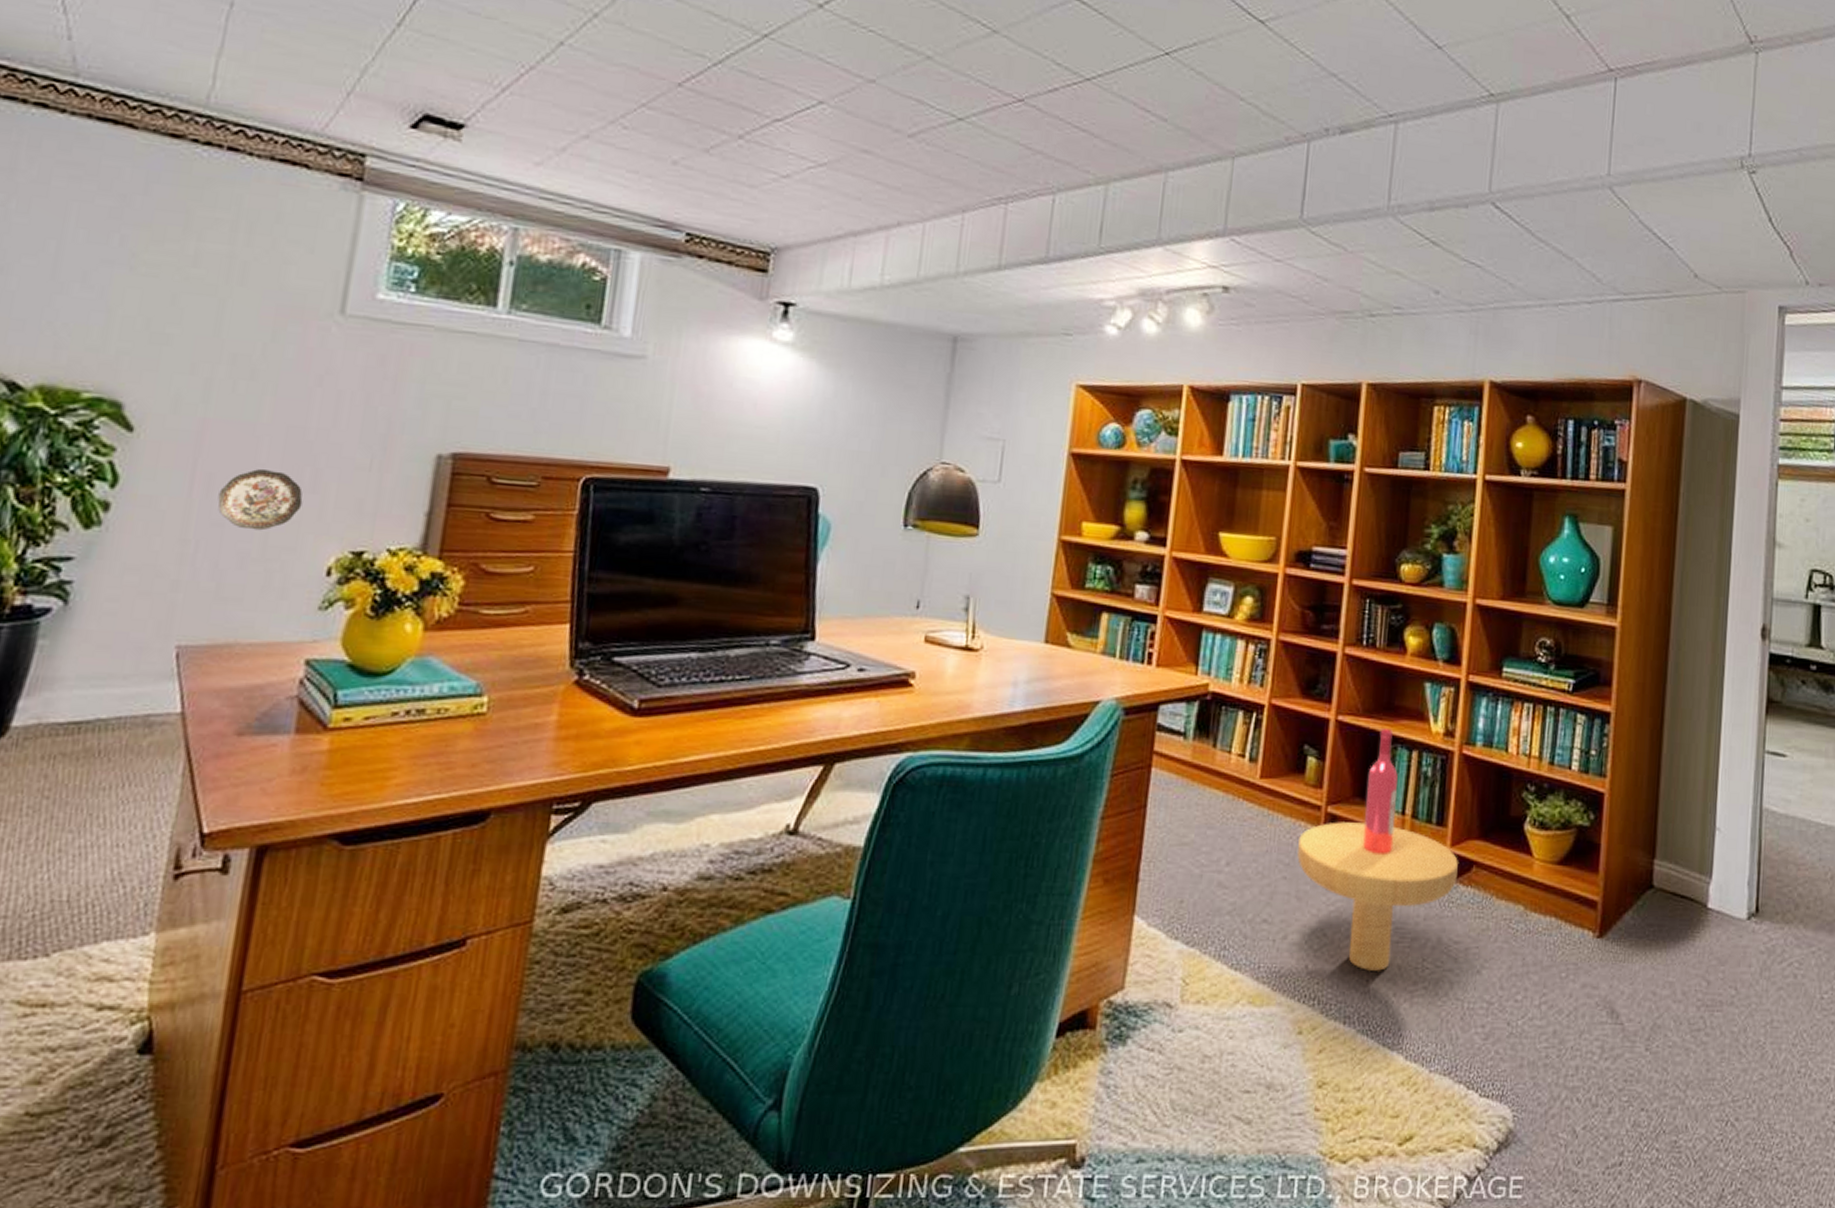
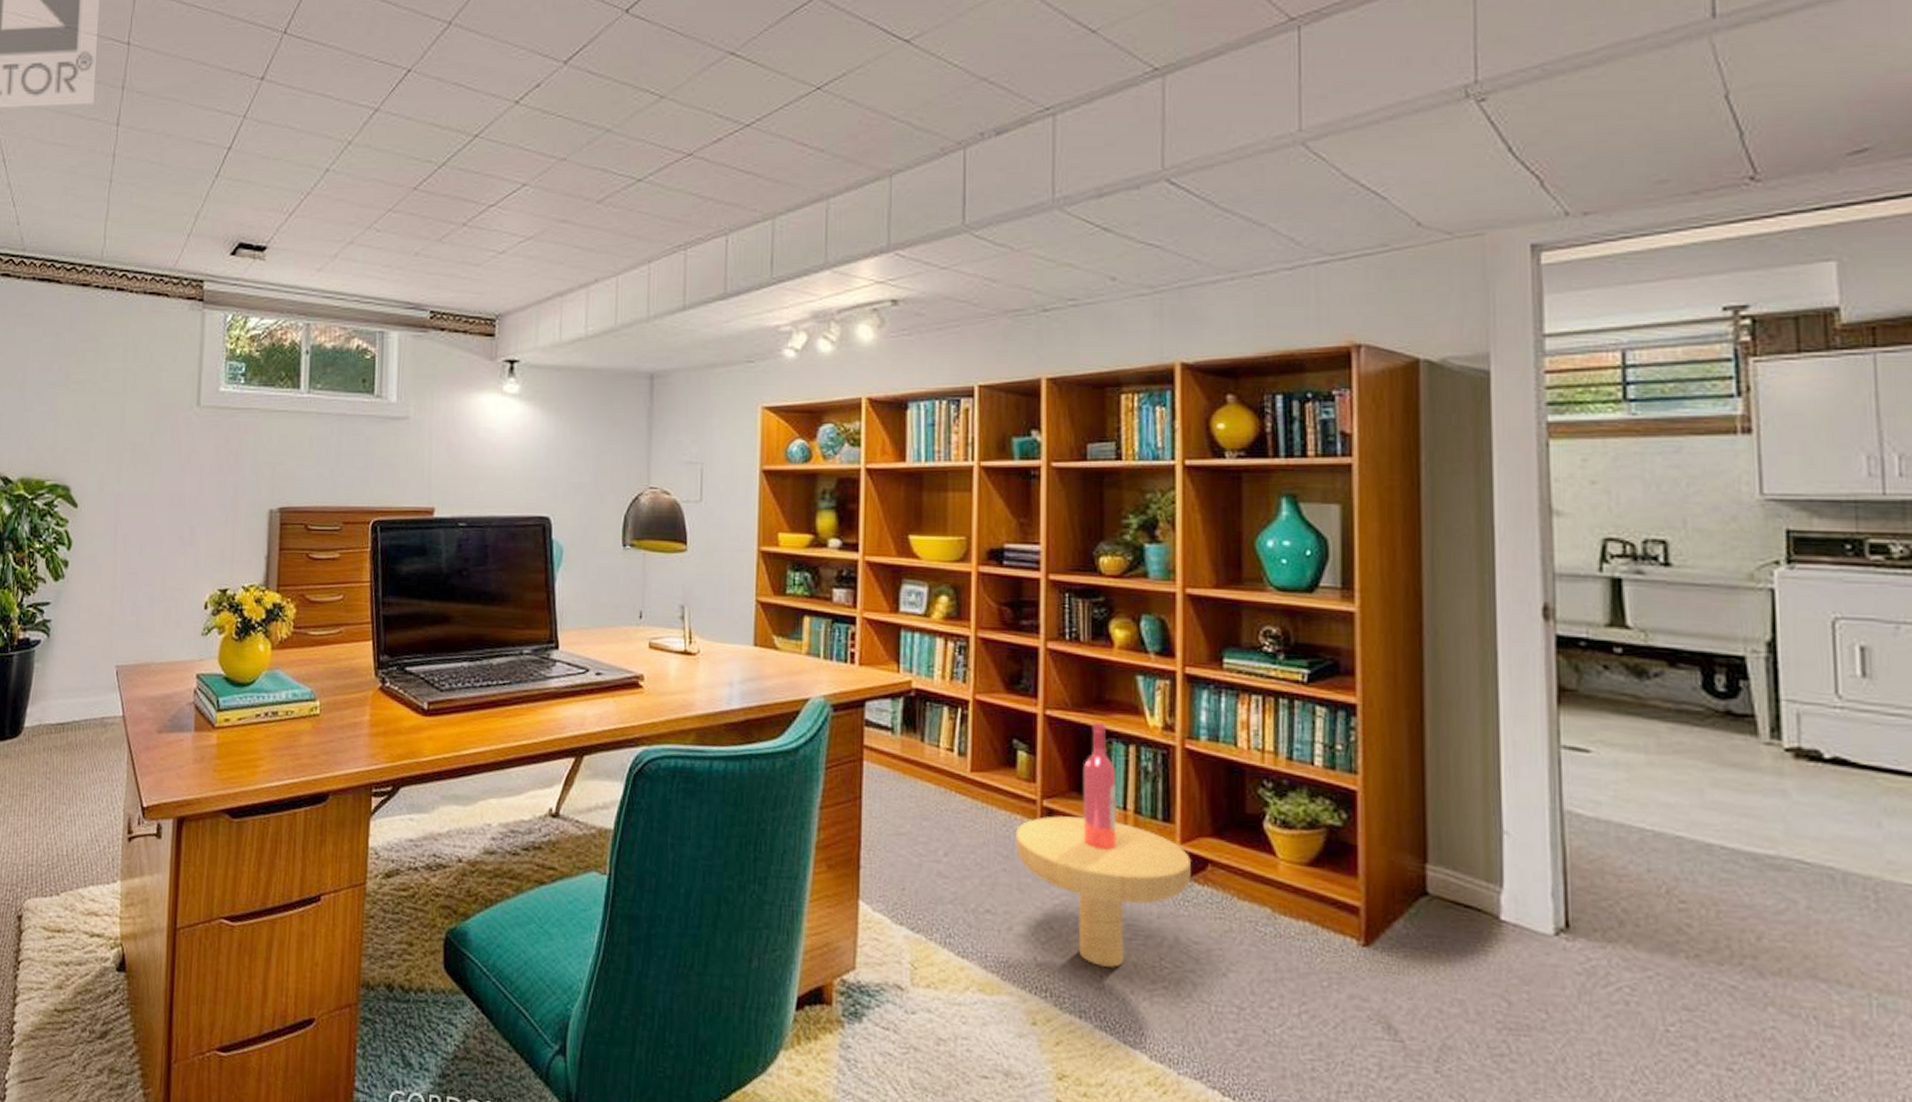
decorative plate: present [218,469,303,531] -> none [132,530,185,577]

